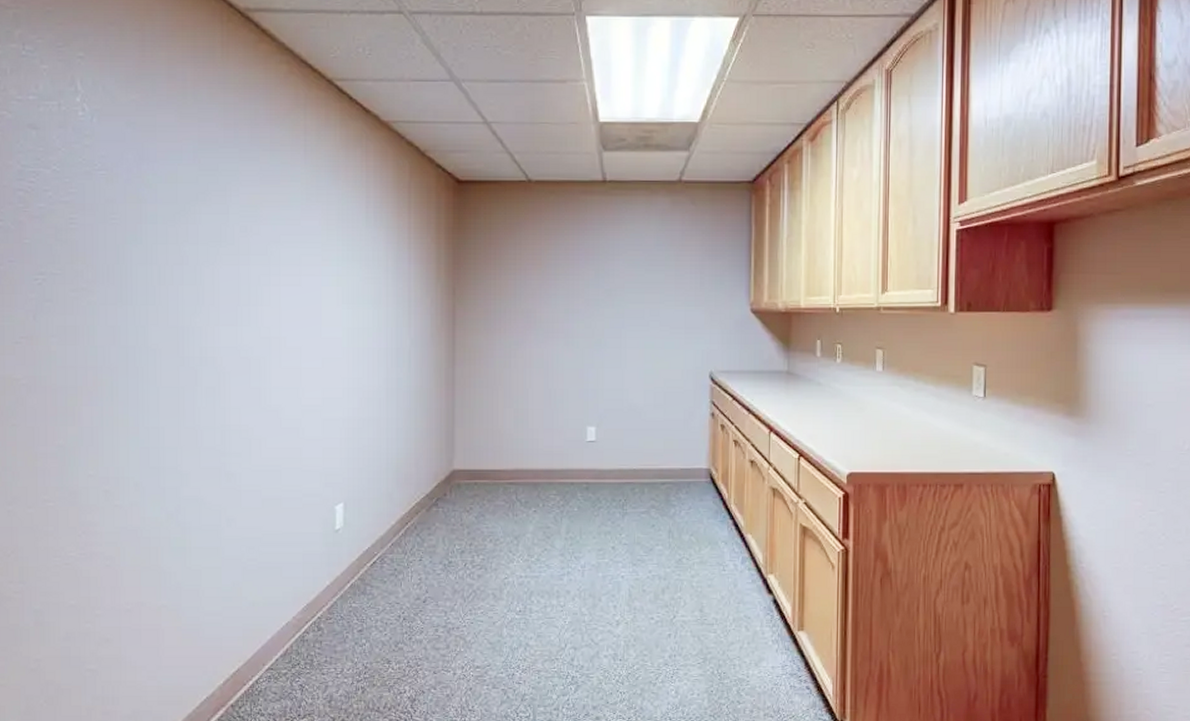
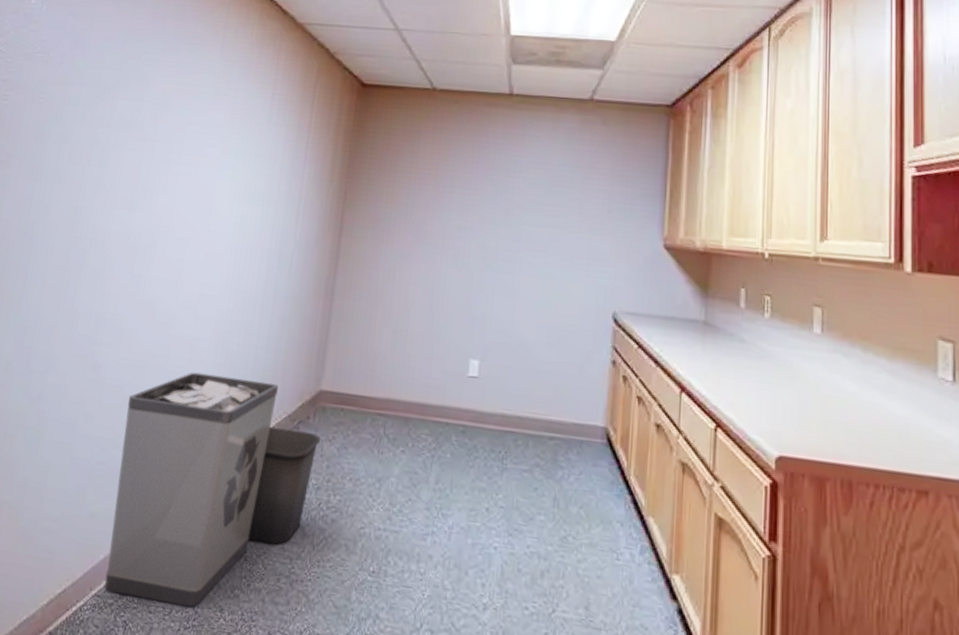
recycling bin: none [268,469,413,664] -> present [104,372,278,608]
waste bin: none [403,506,459,604] -> present [247,426,321,545]

